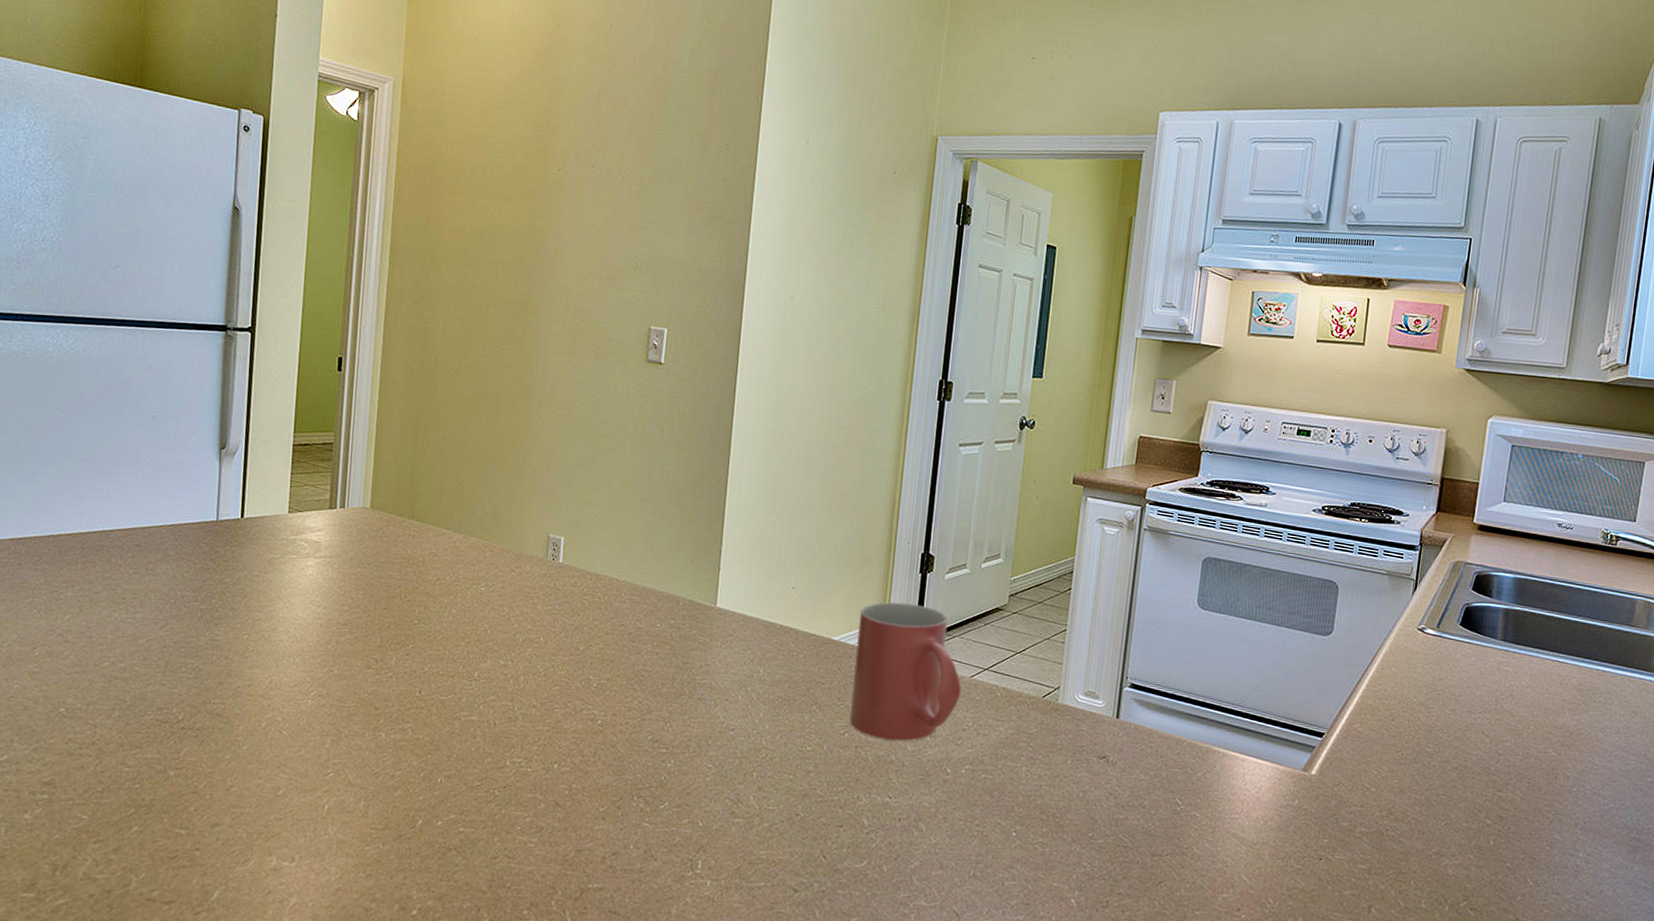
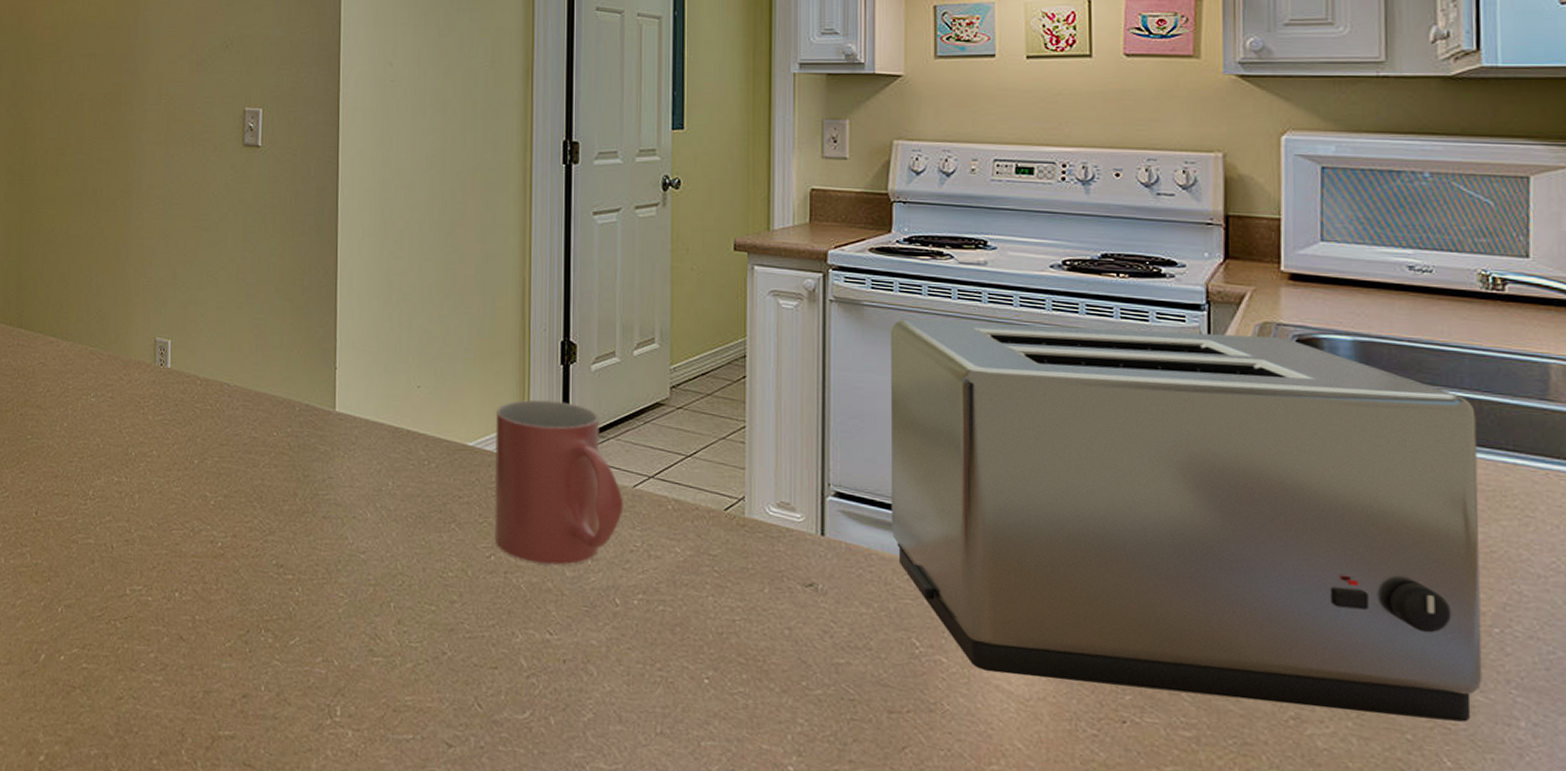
toaster: none [1170,547,1585,854] -> present [890,319,1483,722]

